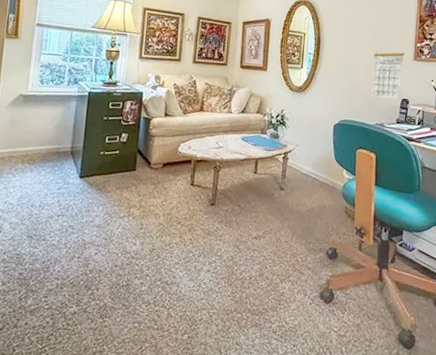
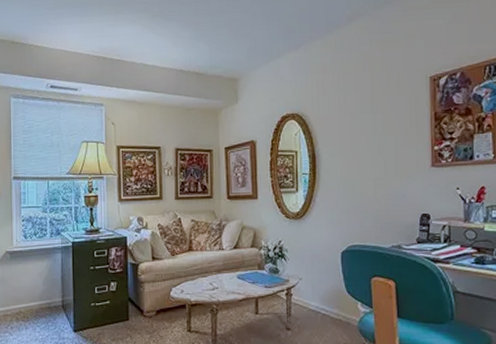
calendar: present [371,44,405,100] -> none [381,152,419,216]

